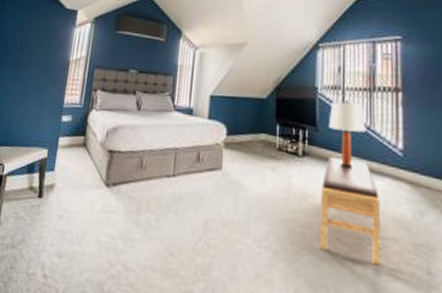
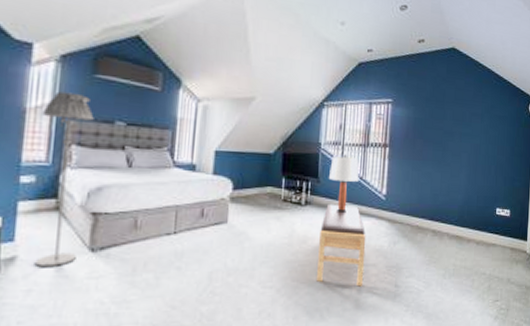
floor lamp: none [66,46,114,198] -> present [34,91,94,268]

